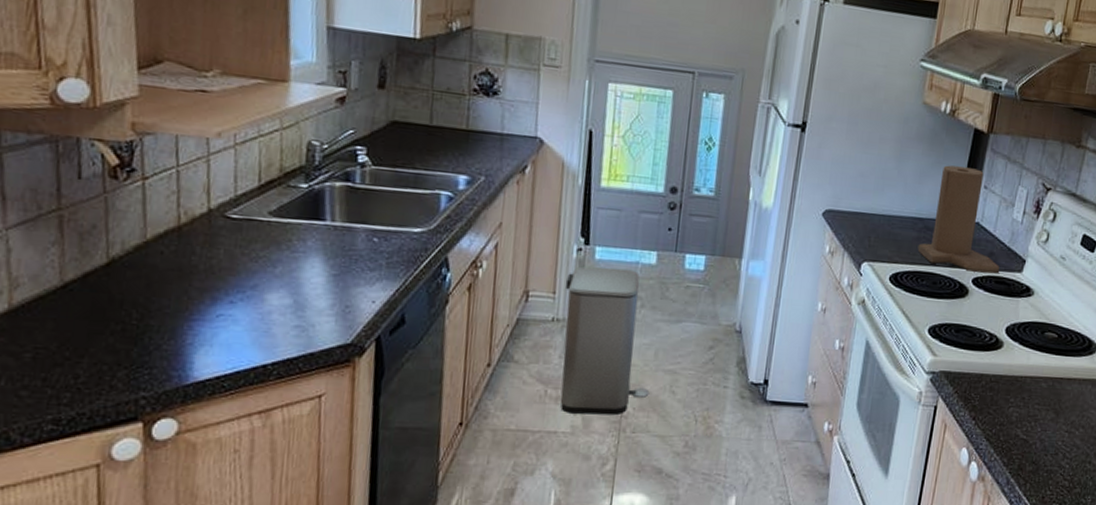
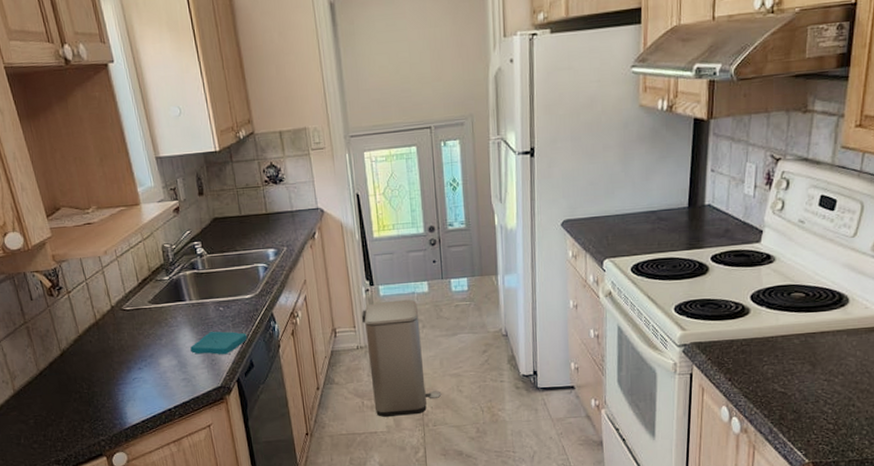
sponge: none [317,267,405,302] -> present [190,331,247,355]
paper towel: present [917,165,999,274] -> none [654,155,736,251]

